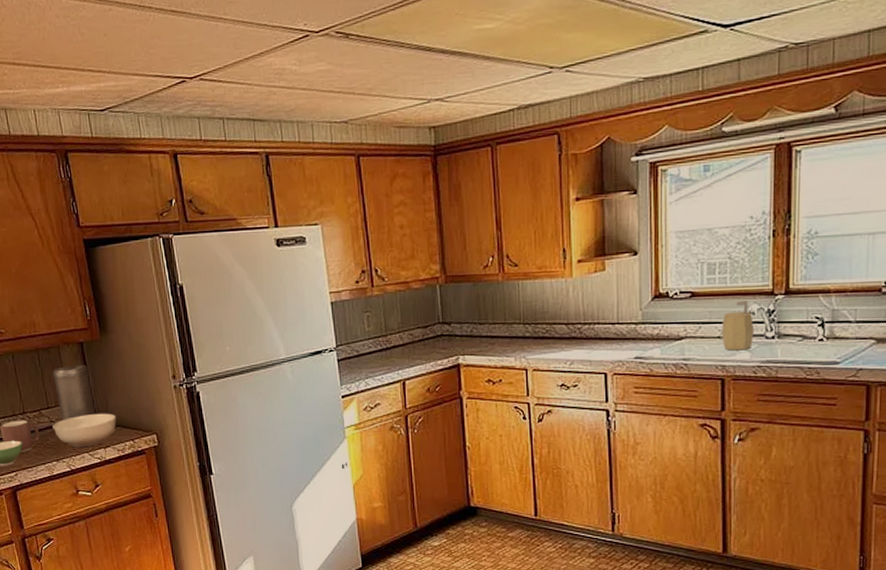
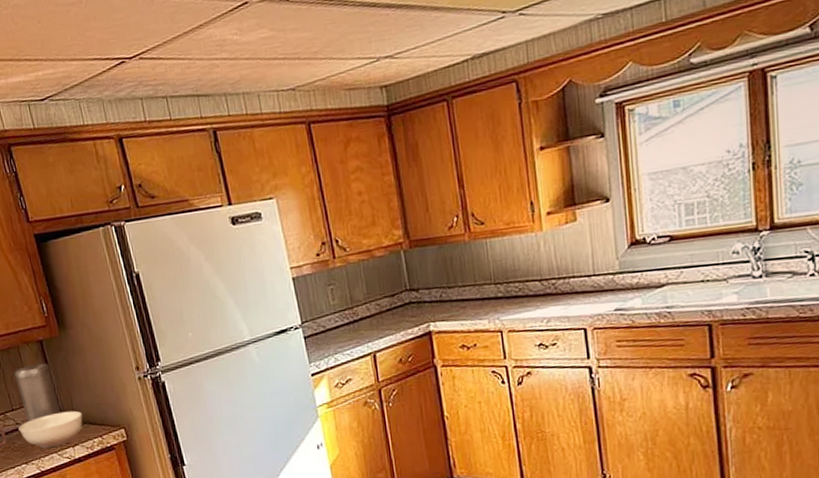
soap dispenser: present [722,300,755,351] -> none [705,239,741,295]

